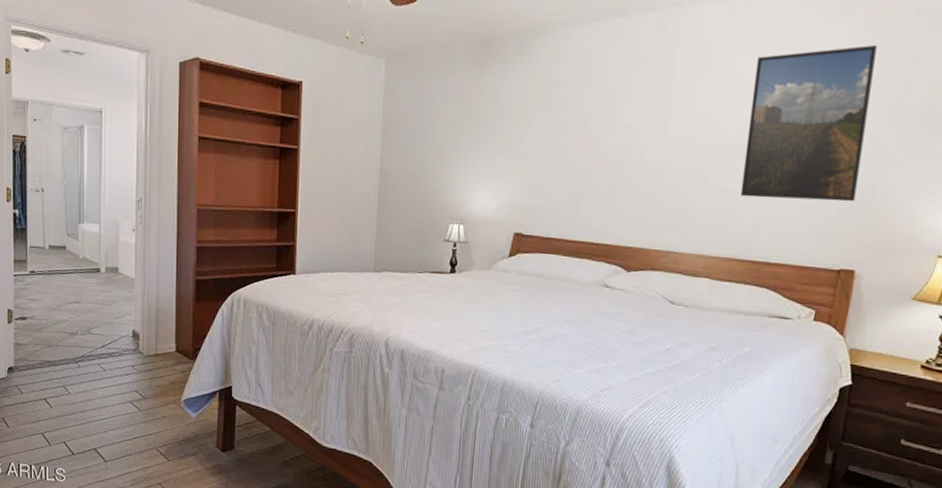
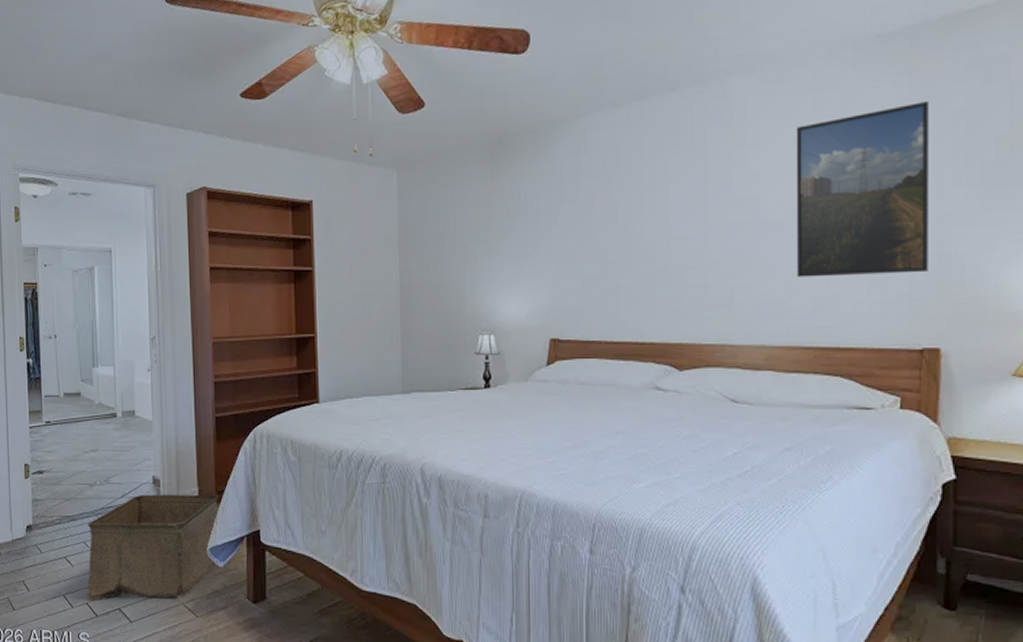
storage bin: none [65,346,195,443] -> present [87,494,219,601]

